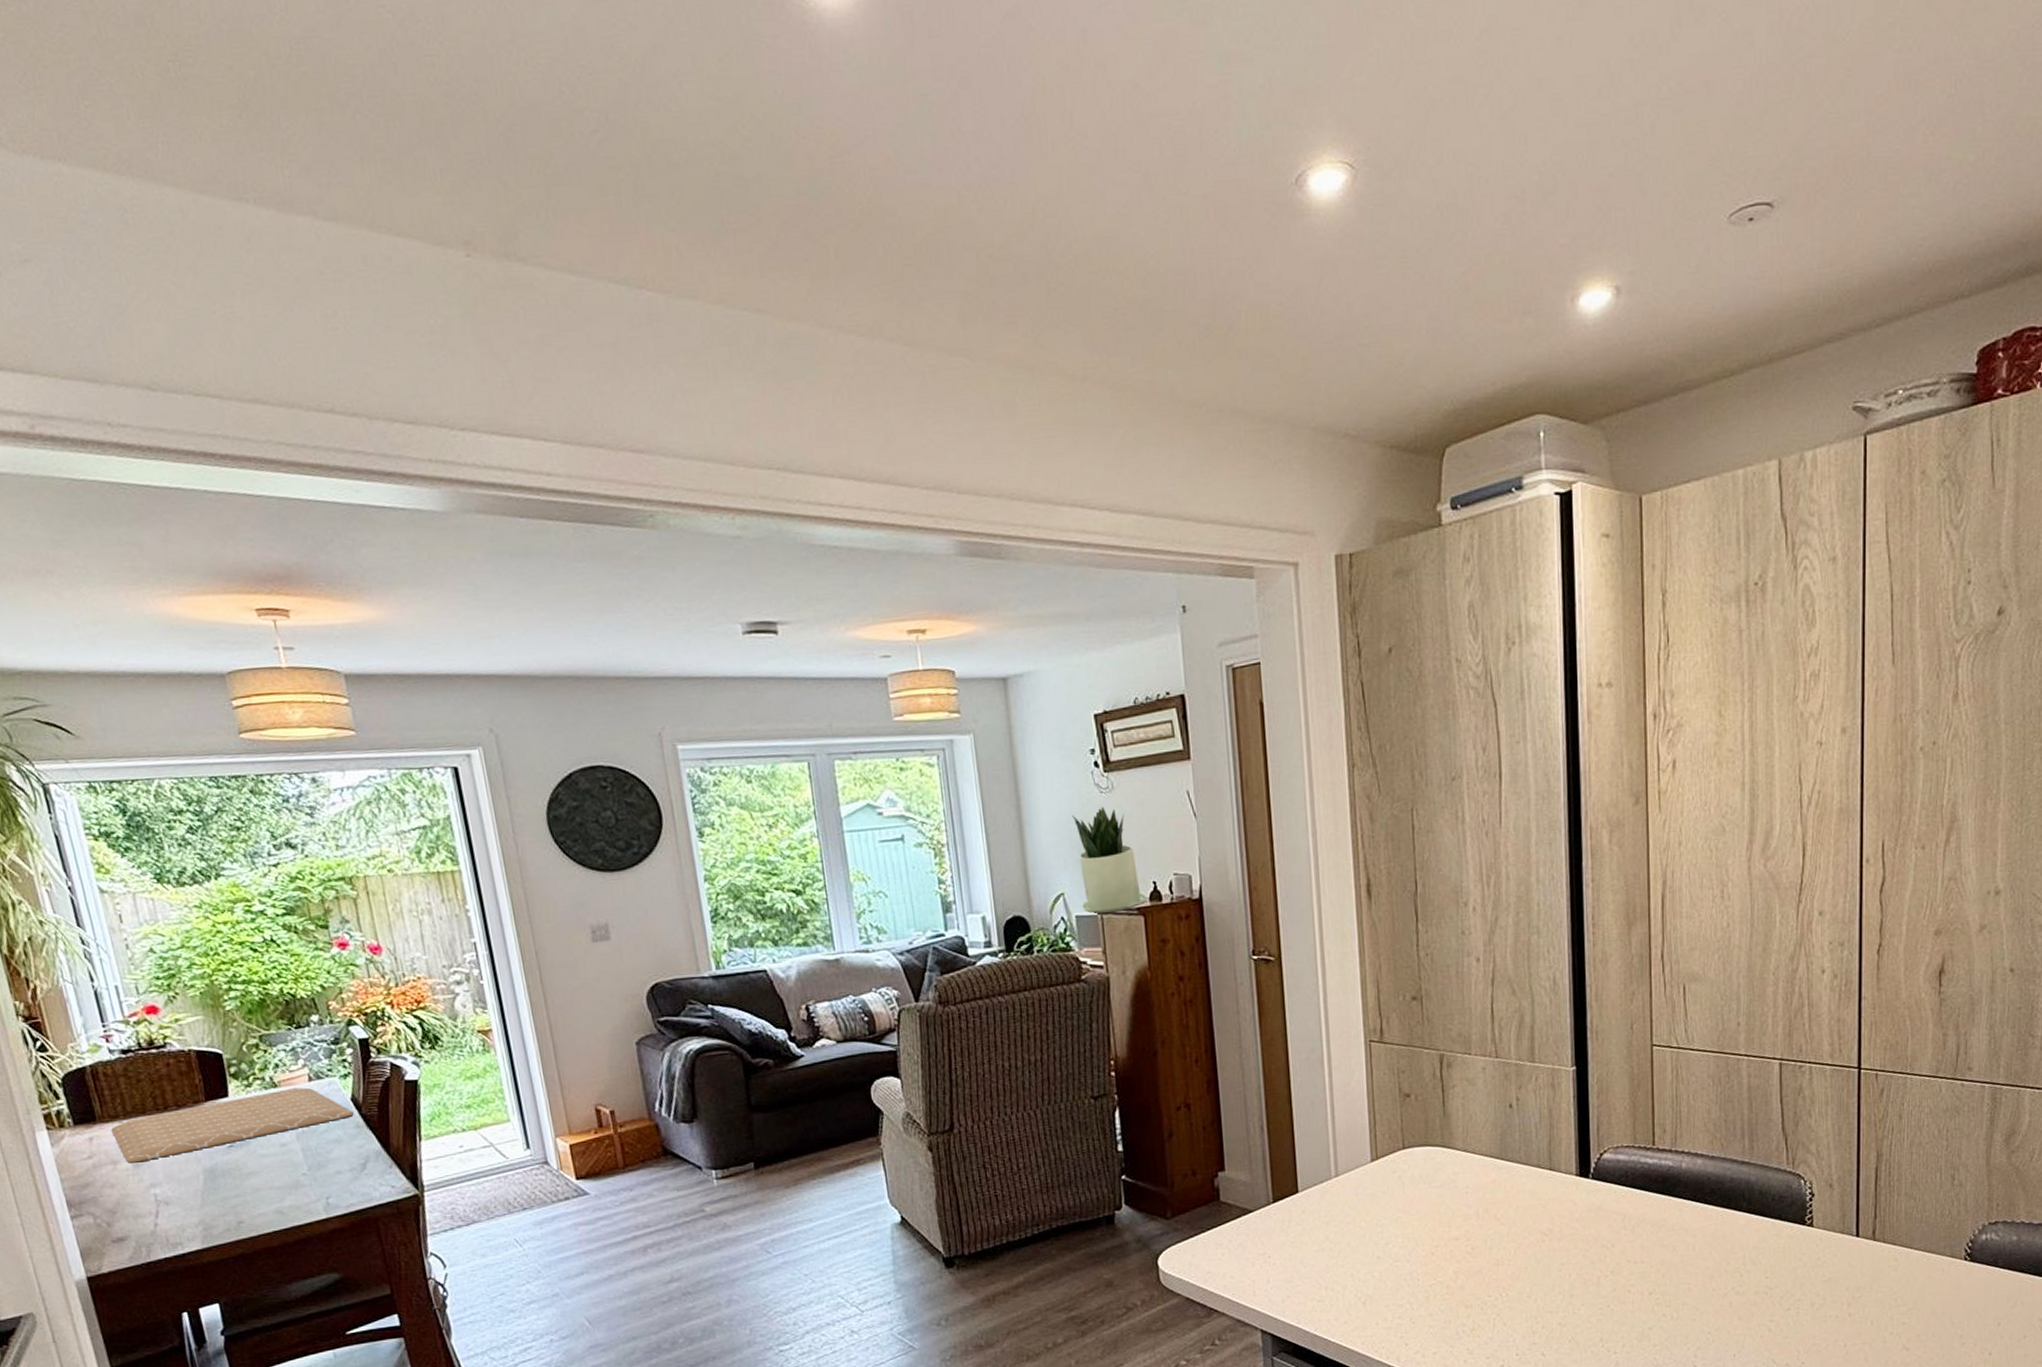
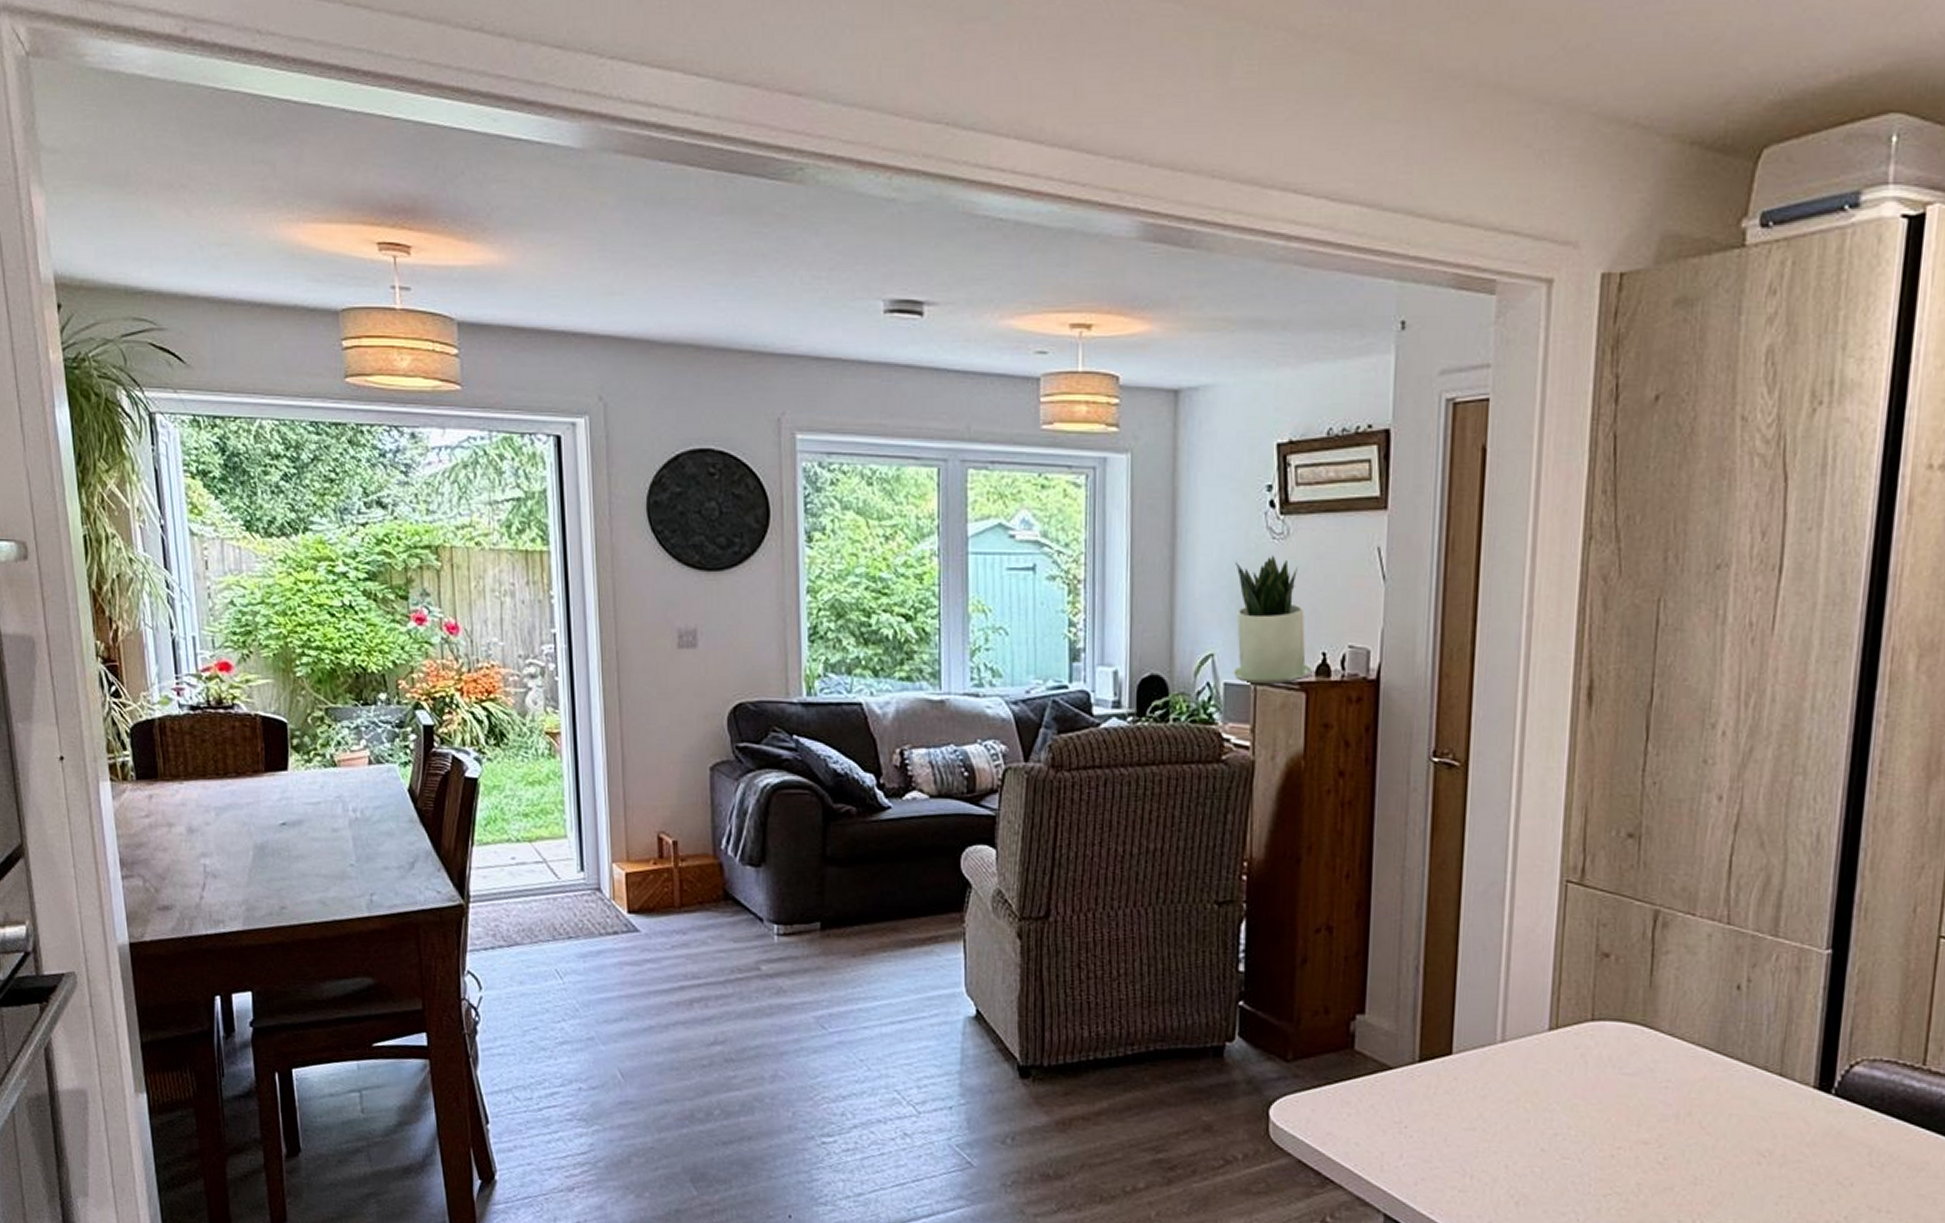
placemat: present [111,1087,354,1163] -> none [171,769,409,829]

